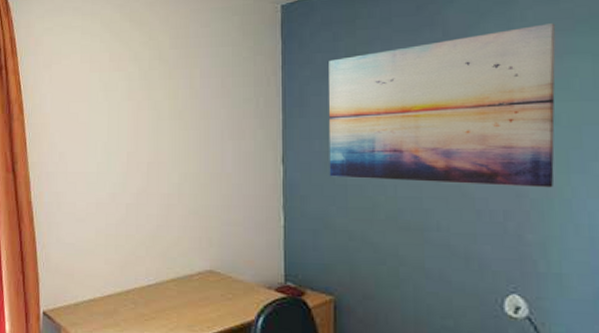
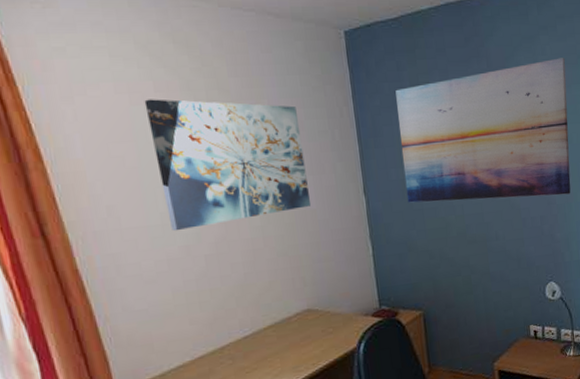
wall art: none [100,67,228,180] -> present [144,99,312,231]

